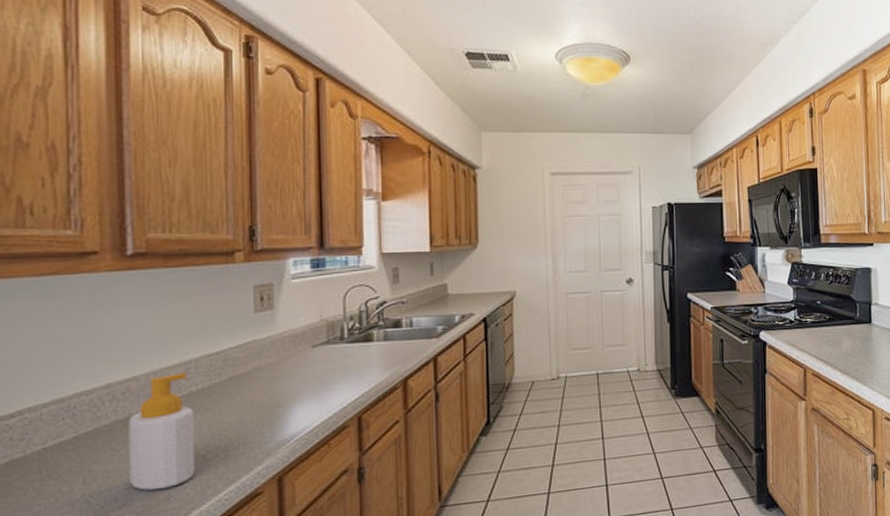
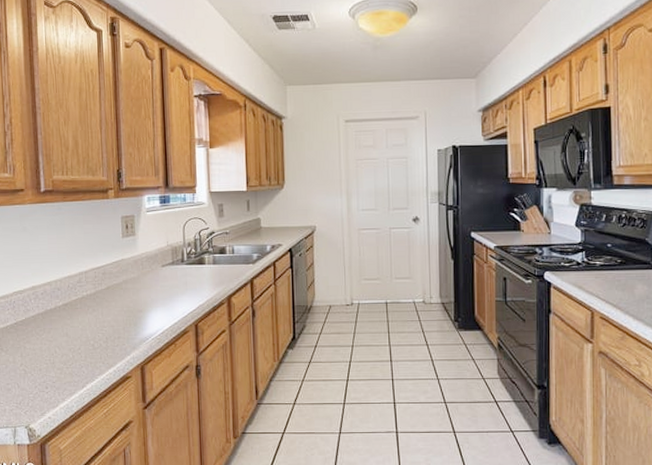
soap bottle: present [129,372,195,490] -> none [46,281,88,366]

